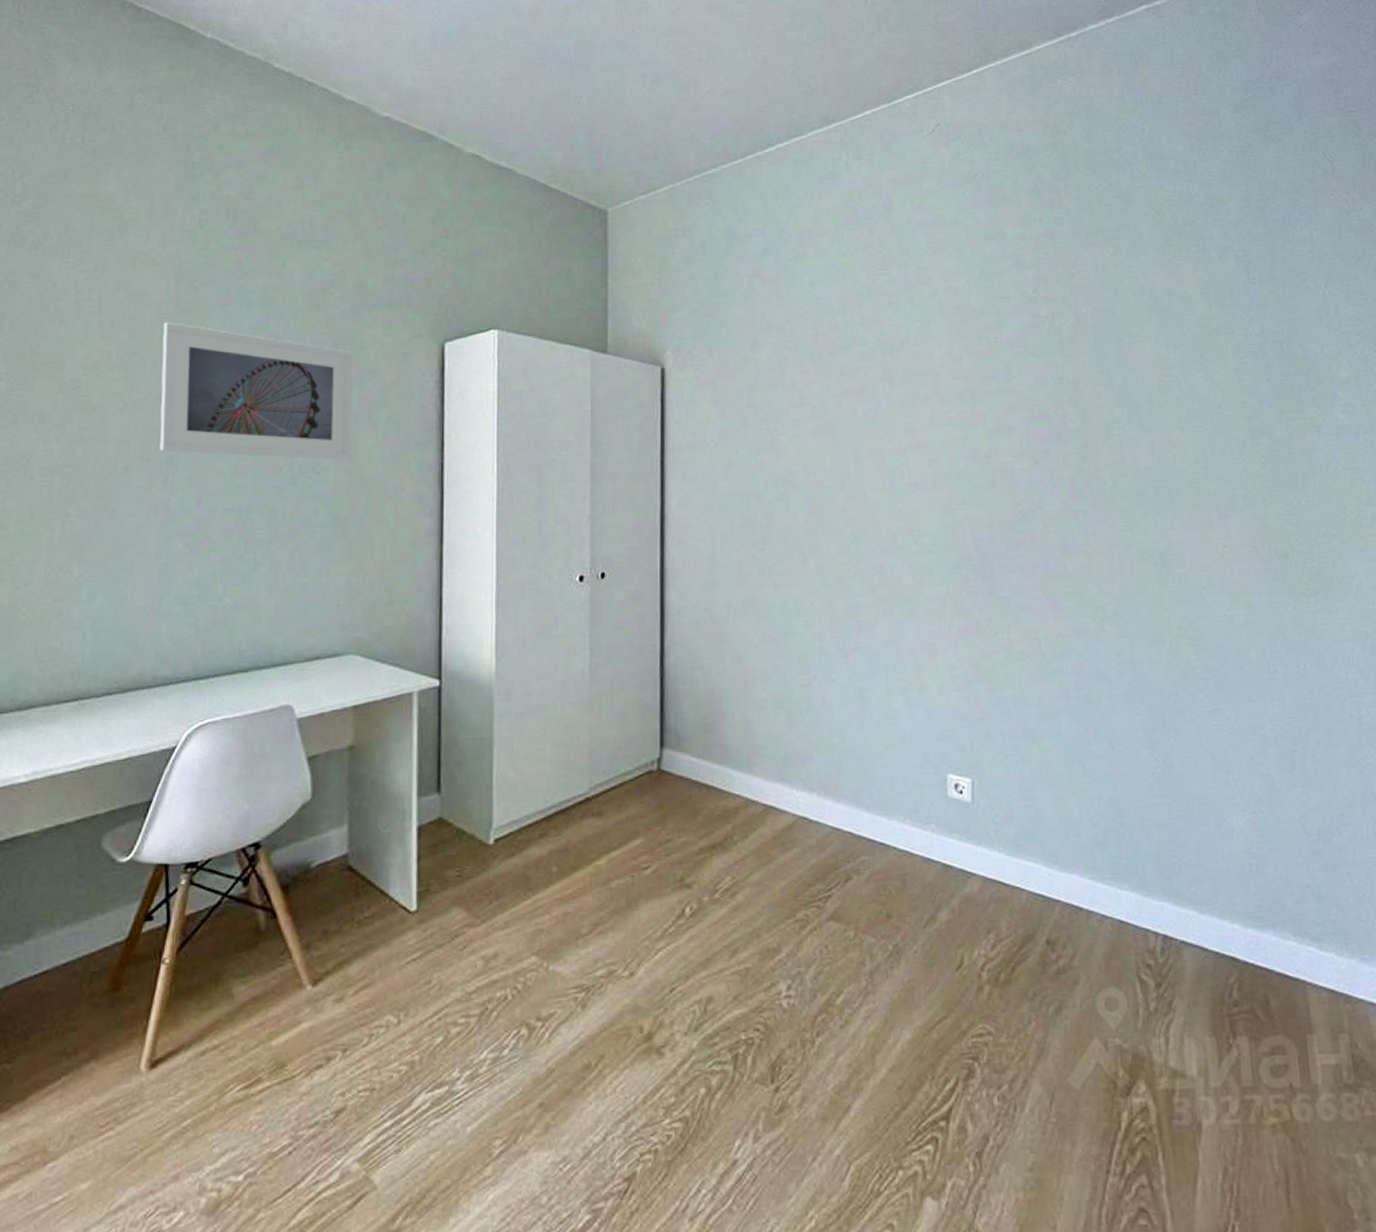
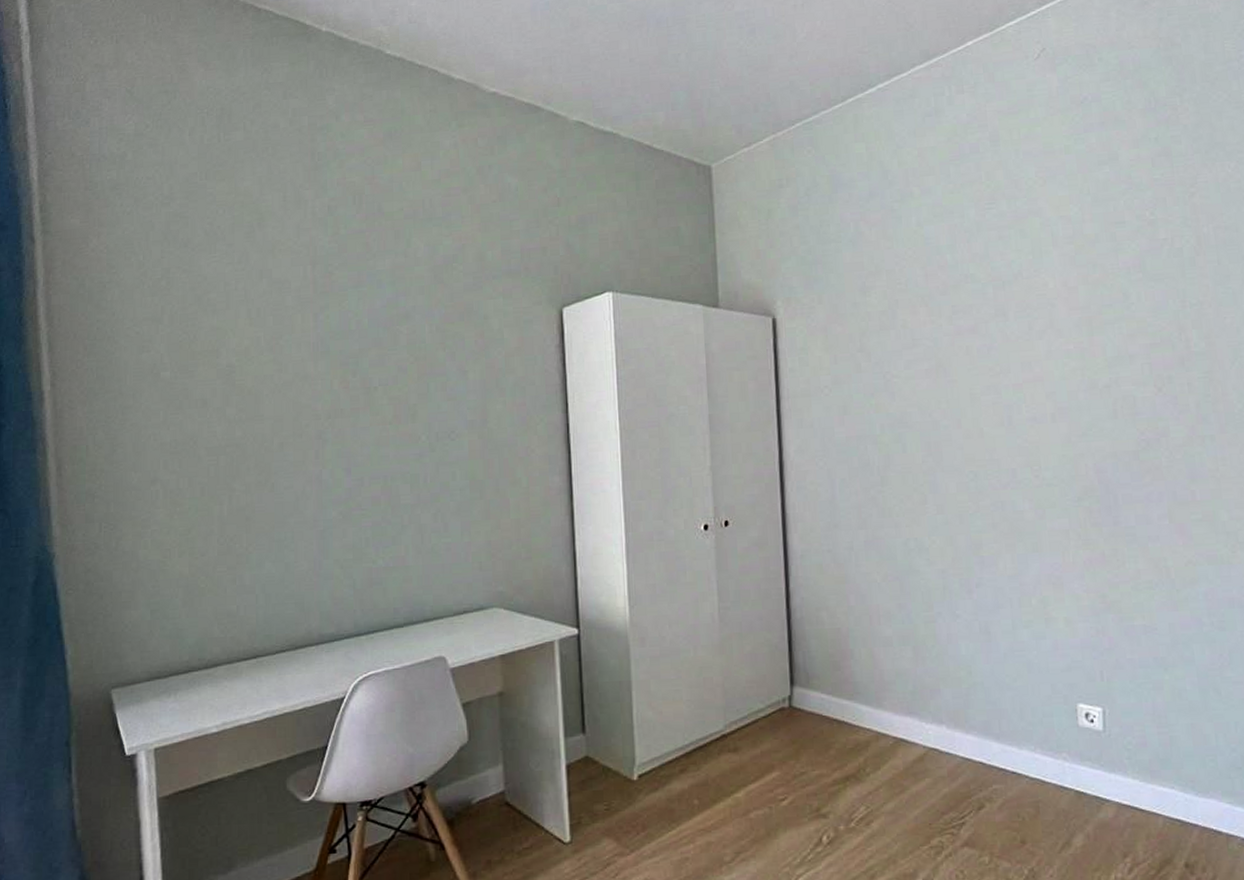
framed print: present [160,322,353,460] -> none [304,306,482,428]

